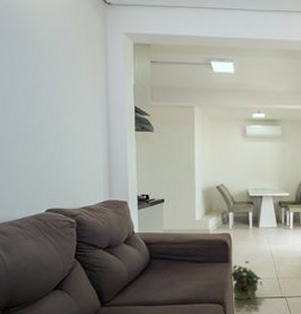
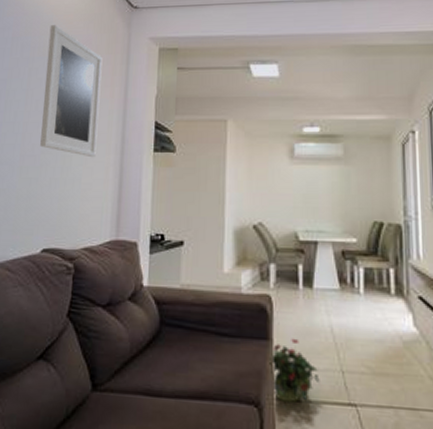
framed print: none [27,14,85,136] -> present [40,25,103,158]

